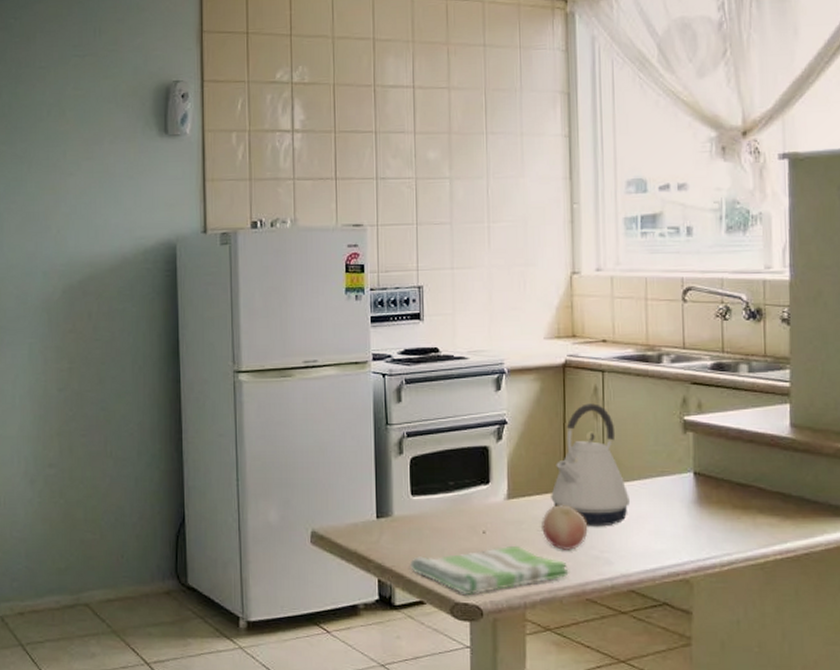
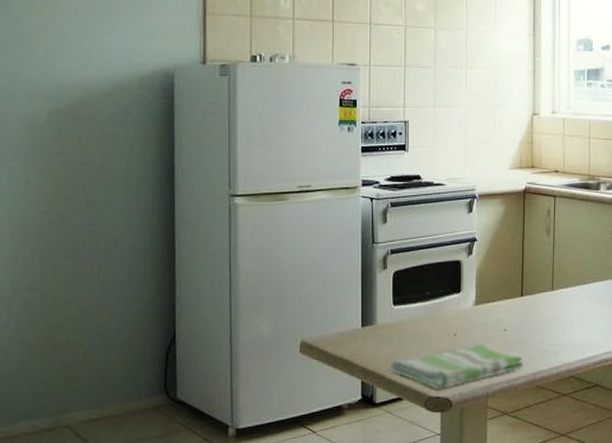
fruit: present [542,505,588,550] -> none [503,308,539,346]
kettle: present [551,403,630,527] -> none [511,223,572,325]

